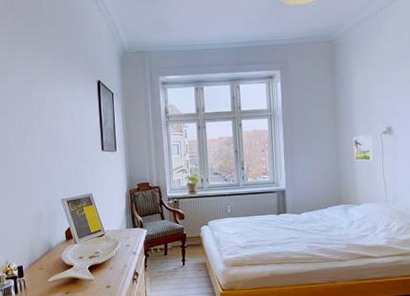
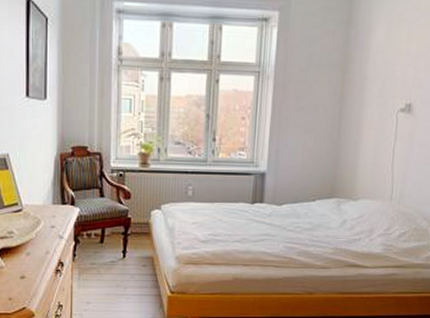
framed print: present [353,135,374,161] -> none [358,111,386,145]

